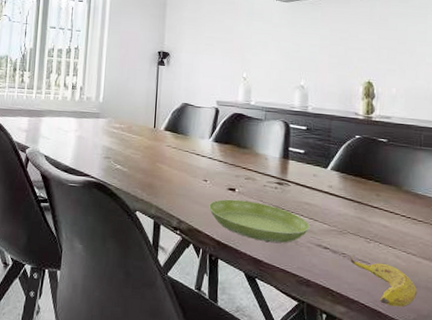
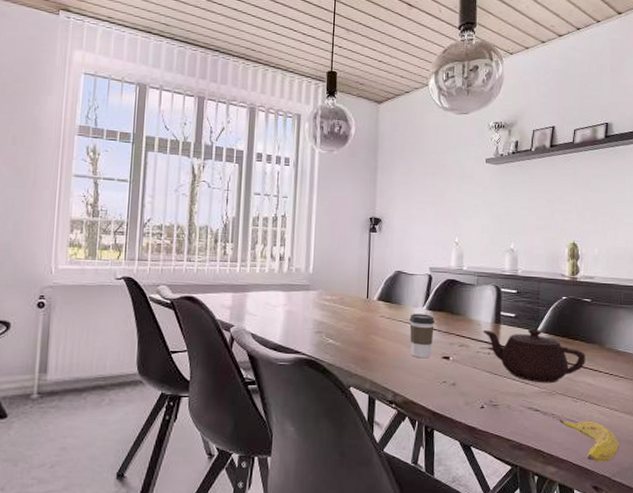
coffee cup: none [195,144,221,189] -> present [409,313,435,359]
saucer: present [208,199,310,243] -> none [423,368,521,408]
teapot: none [270,164,380,222] -> present [482,328,585,384]

